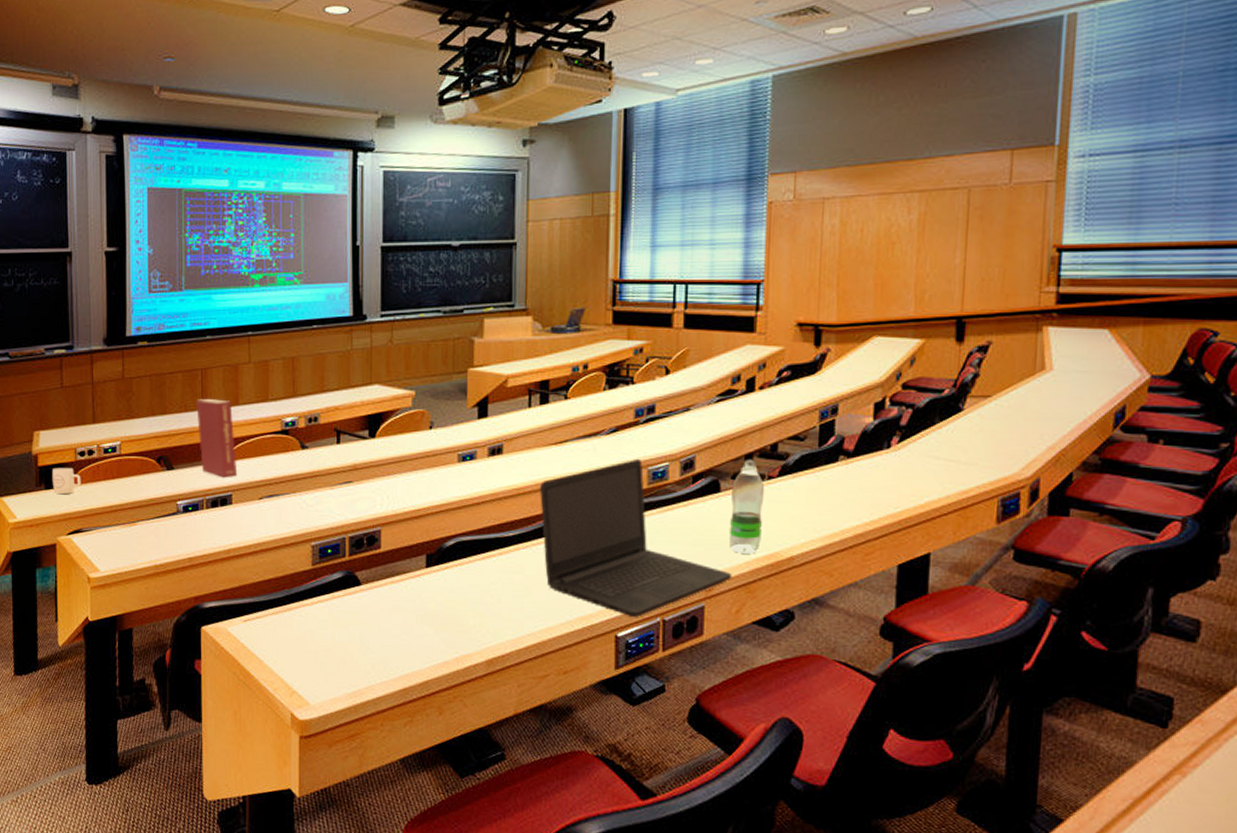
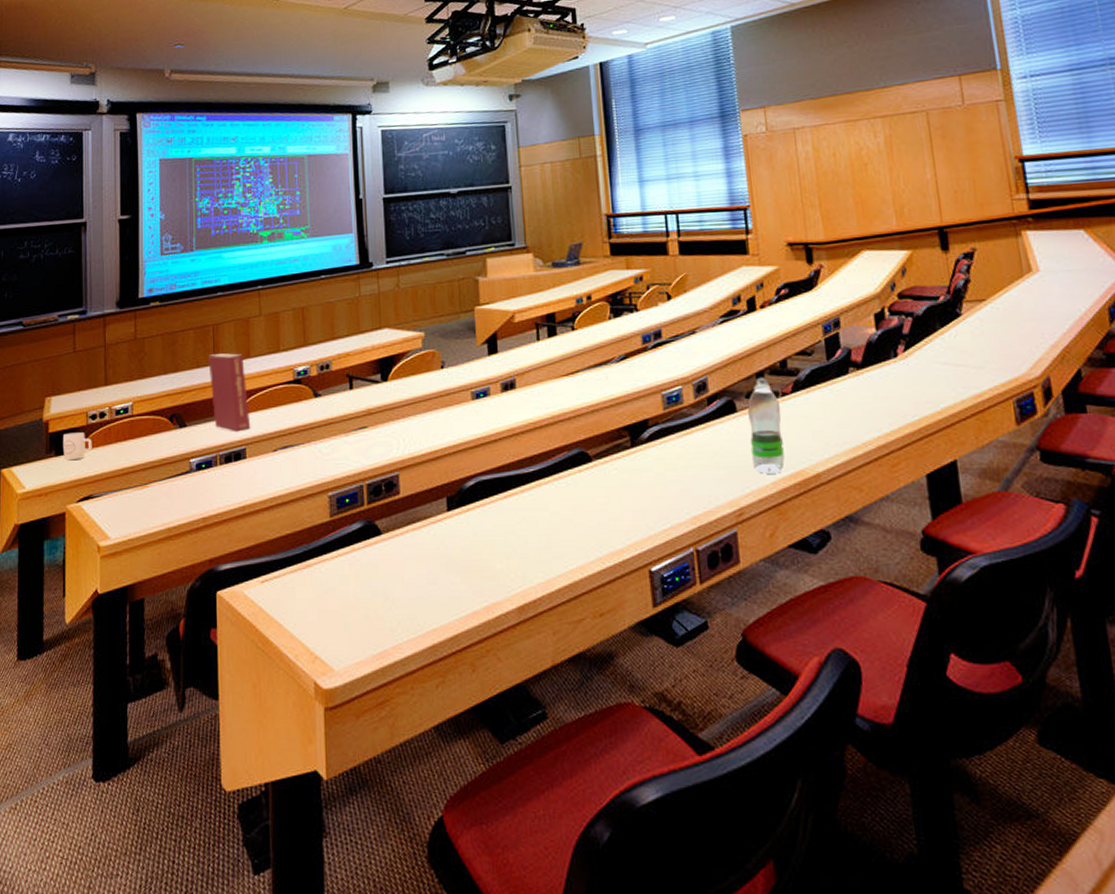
laptop: present [540,458,731,617] -> none [556,384,760,549]

